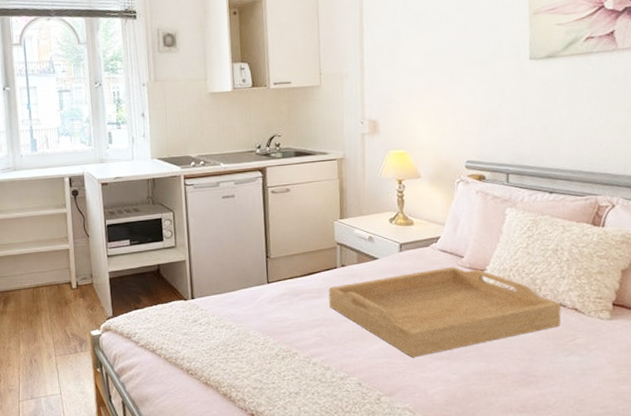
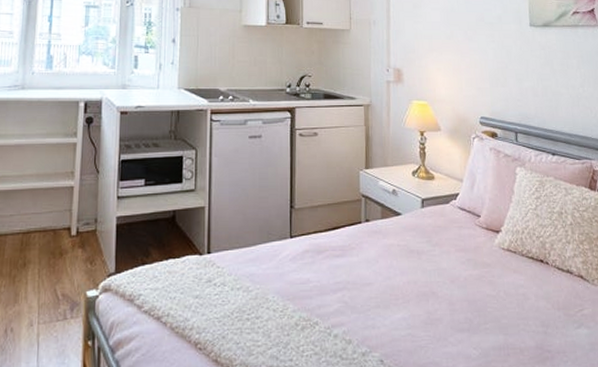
serving tray: present [328,266,561,358] -> none [352,226,570,329]

